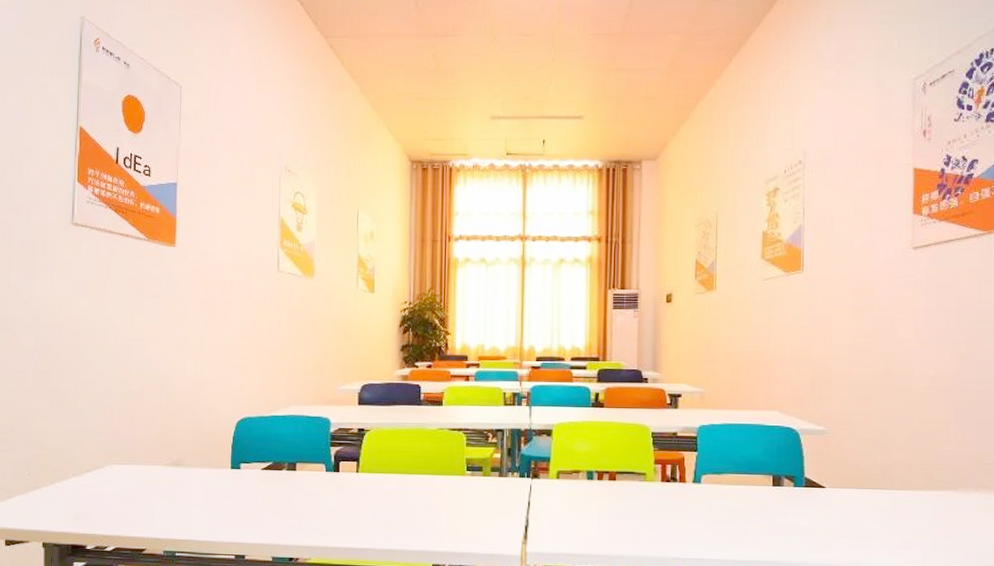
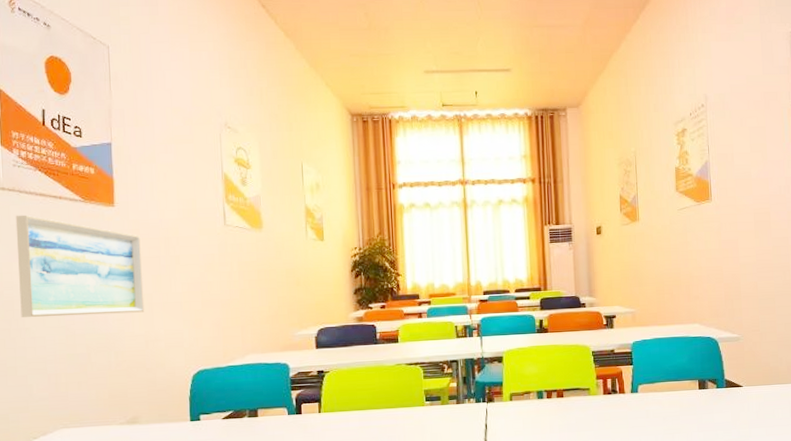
wall art: none [84,251,198,355] -> present [15,215,145,318]

